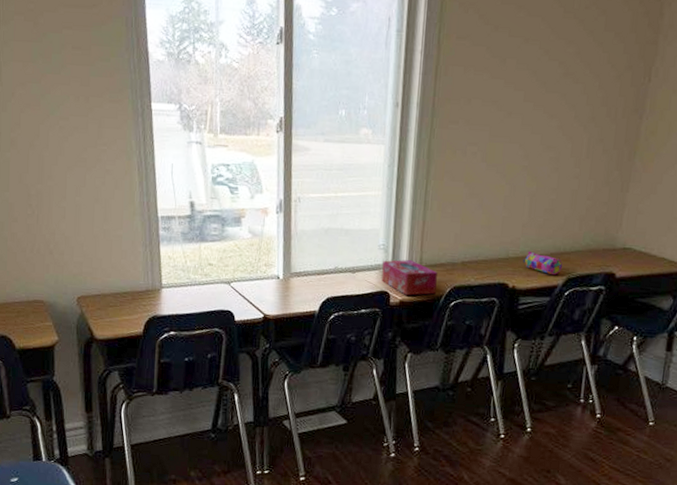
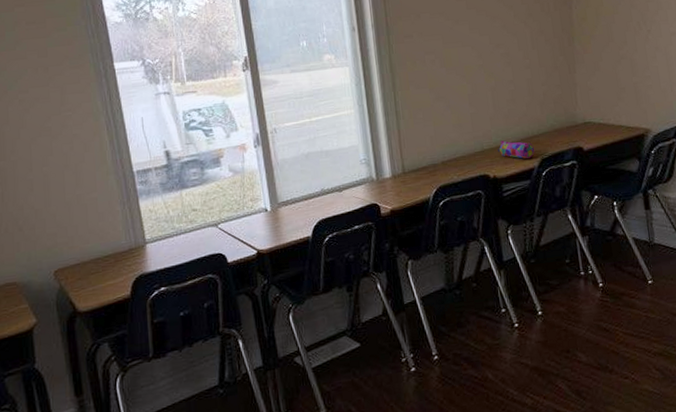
tissue box: present [381,260,437,296] -> none [367,169,423,204]

